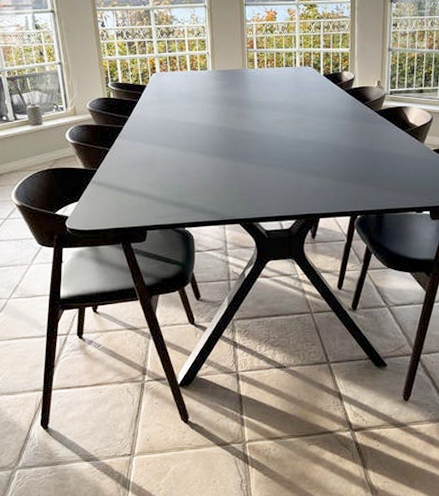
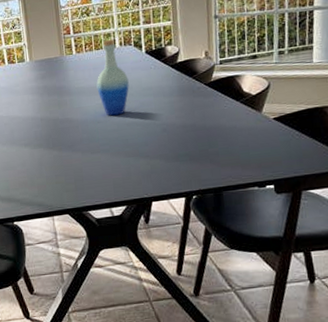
bottle: none [275,59,306,132] -> present [96,40,129,116]

